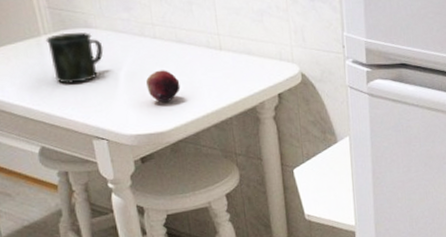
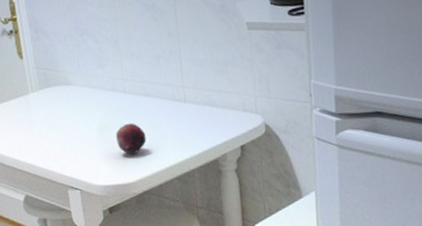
mug: present [45,32,104,84] -> none [33,89,80,137]

